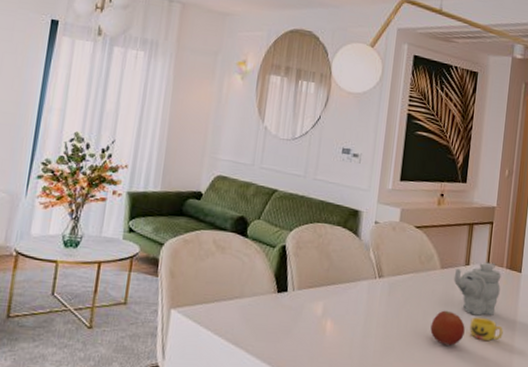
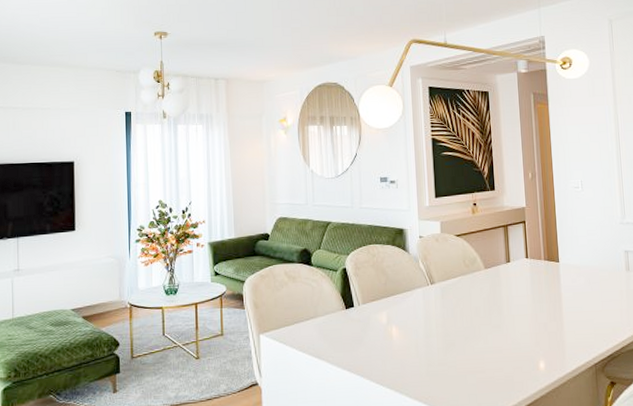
fruit: present [430,310,465,346] -> none [484,305,516,336]
teapot: present [453,262,502,316] -> none [498,257,542,306]
cup: present [469,317,503,341] -> none [520,306,552,327]

